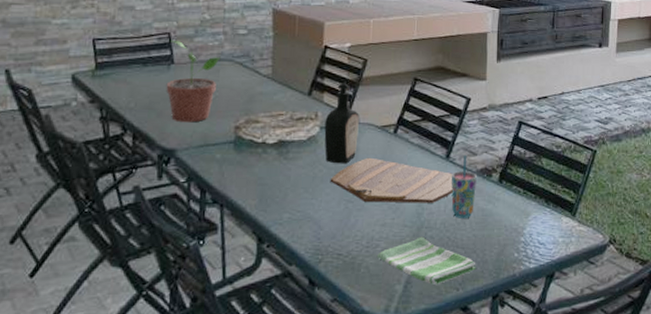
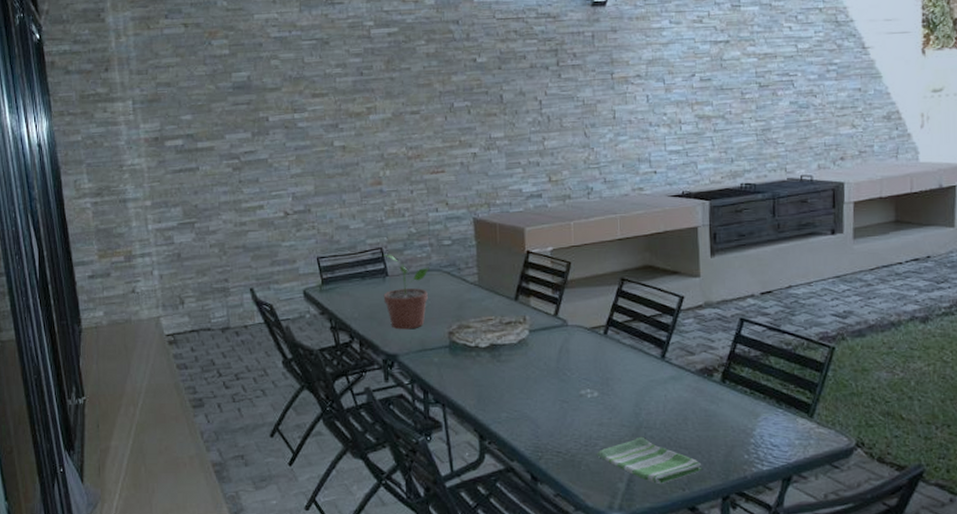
bottle: present [324,83,359,164] -> none [533,286,568,366]
cutting board: present [330,157,453,203] -> none [543,358,671,404]
cup: present [451,156,477,218] -> none [669,355,697,419]

